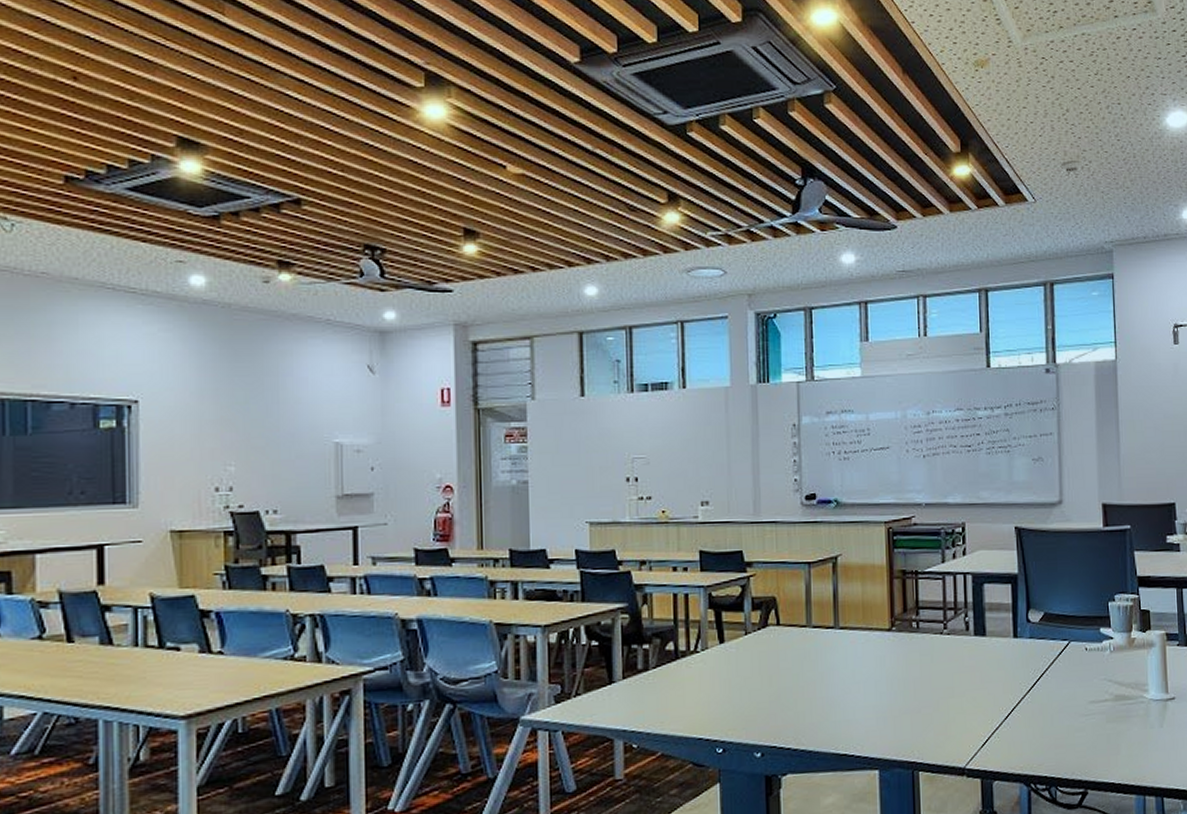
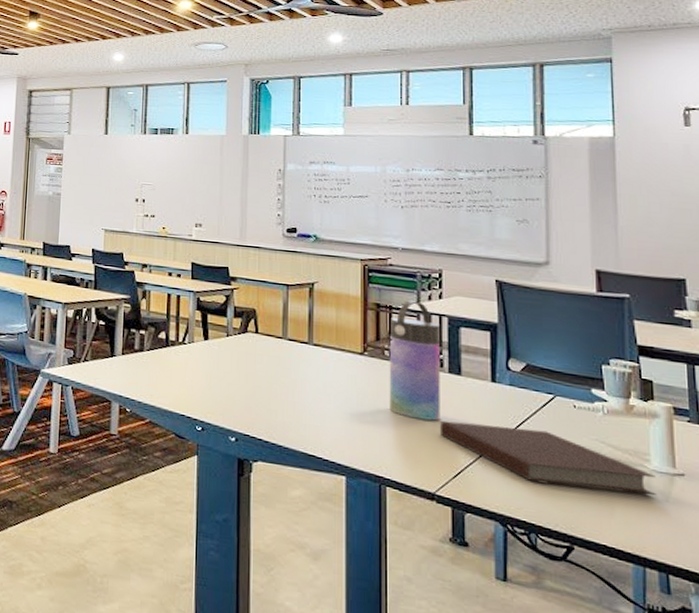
water bottle: none [916,561,968,692] -> present [389,300,441,421]
notebook: none [967,679,1153,735] -> present [439,420,657,496]

